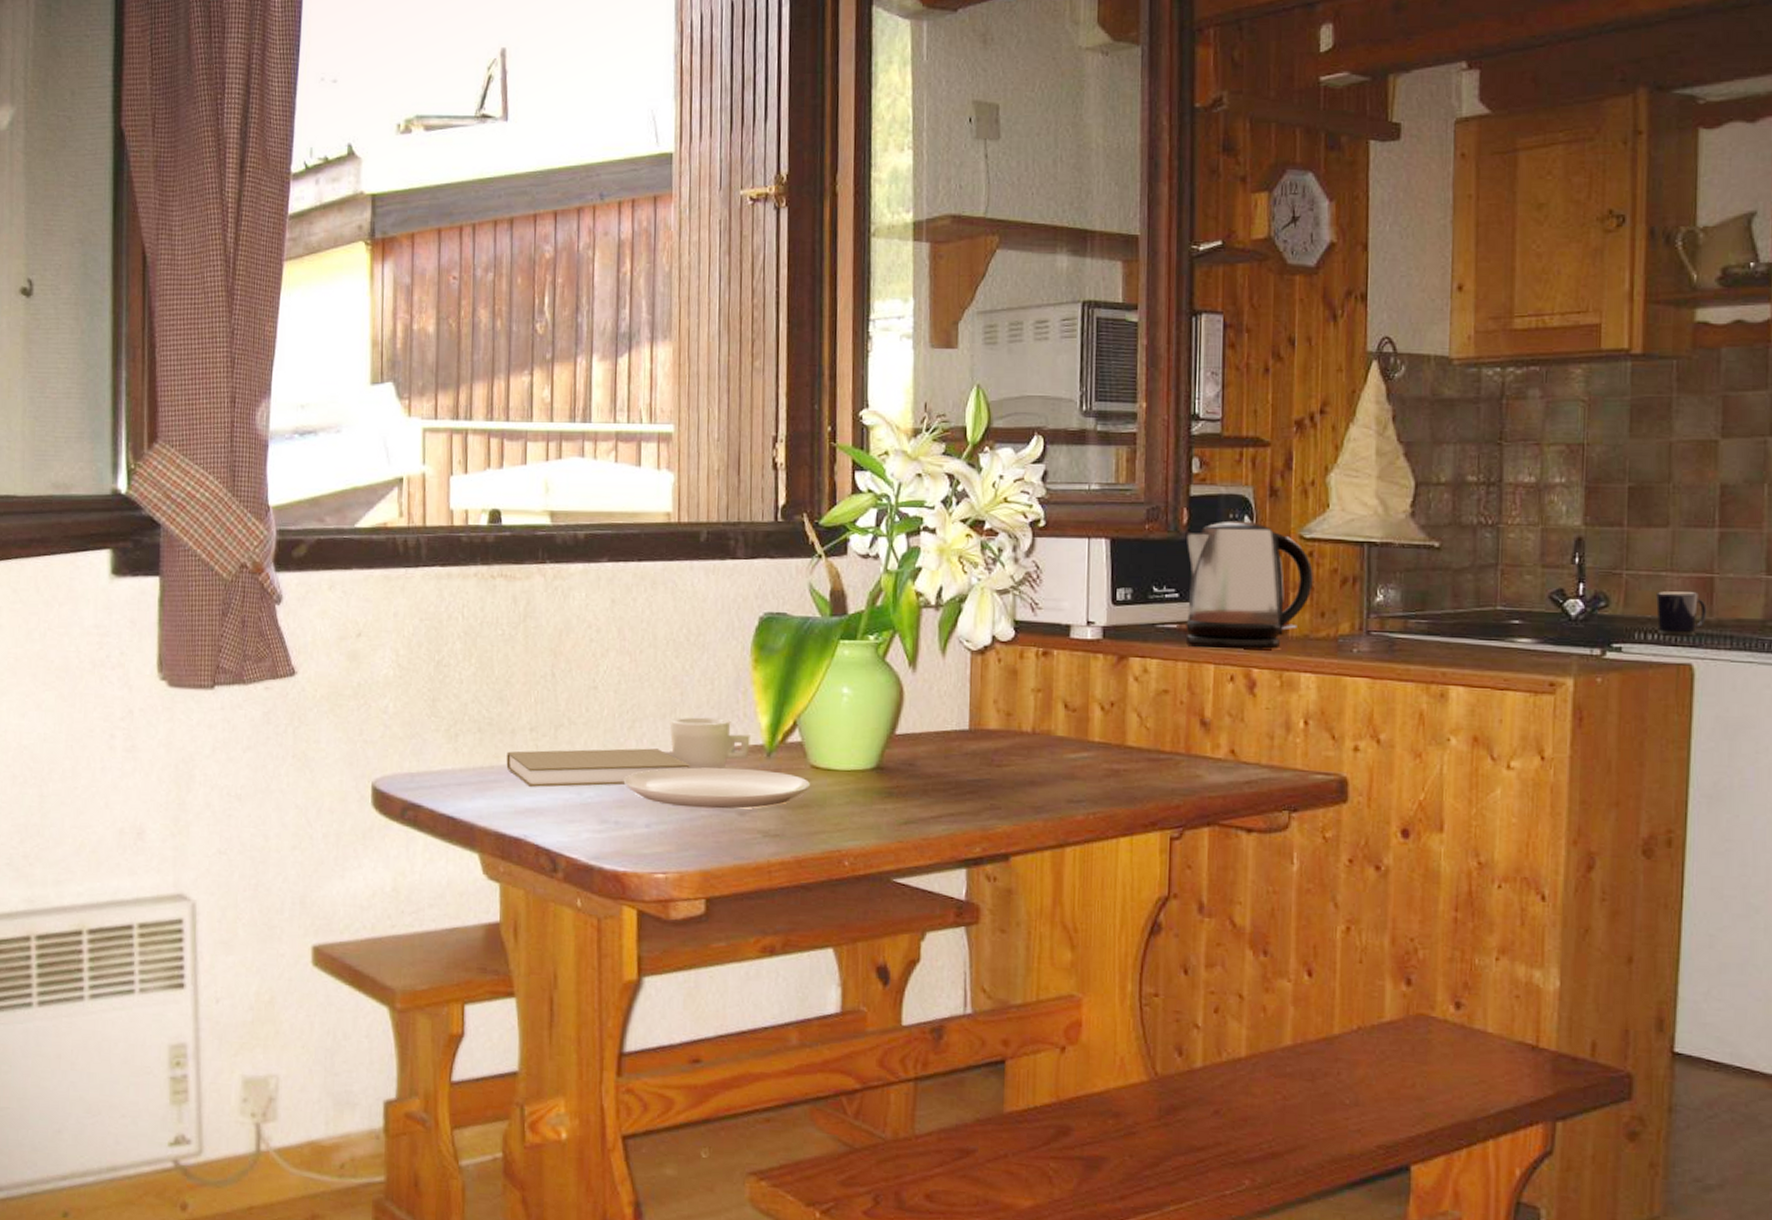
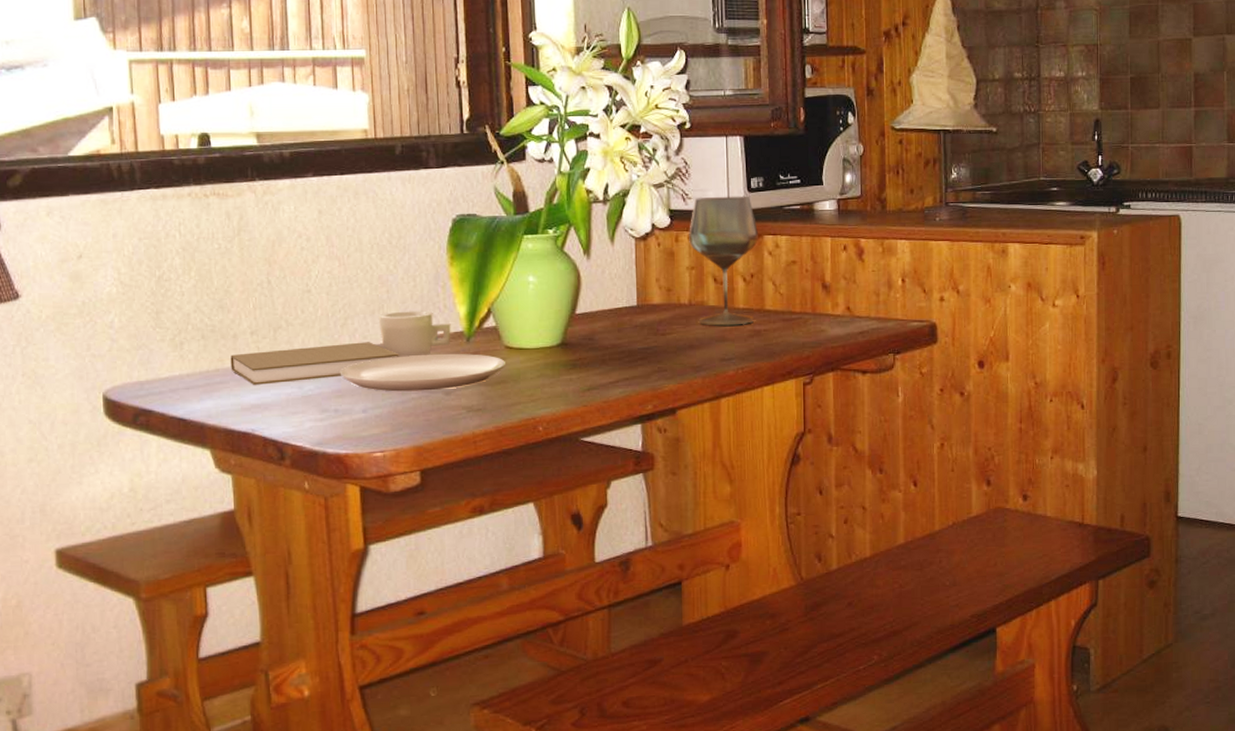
wine glass: none [1036,608,1124,762] -> present [689,196,759,326]
kettle: present [1185,520,1313,651] -> none [803,116,903,225]
mug: present [1656,591,1707,636] -> none [1153,159,1188,194]

